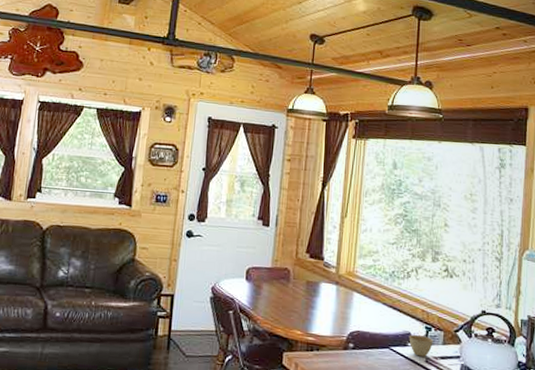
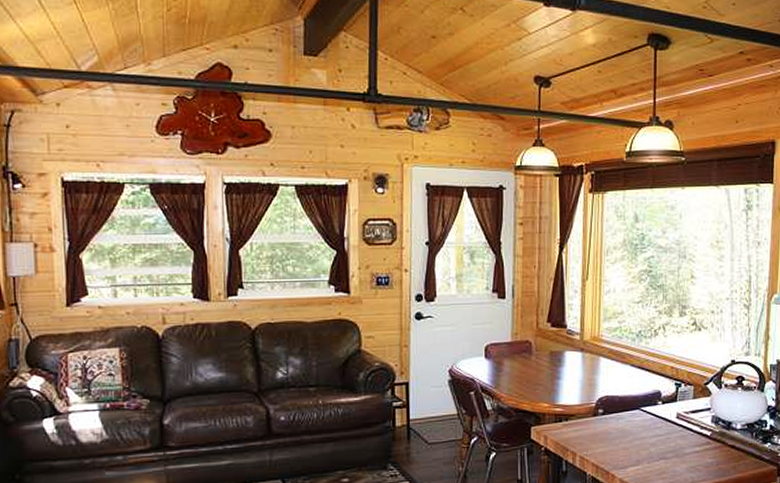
cup: present [409,335,433,357] -> none [659,393,684,413]

